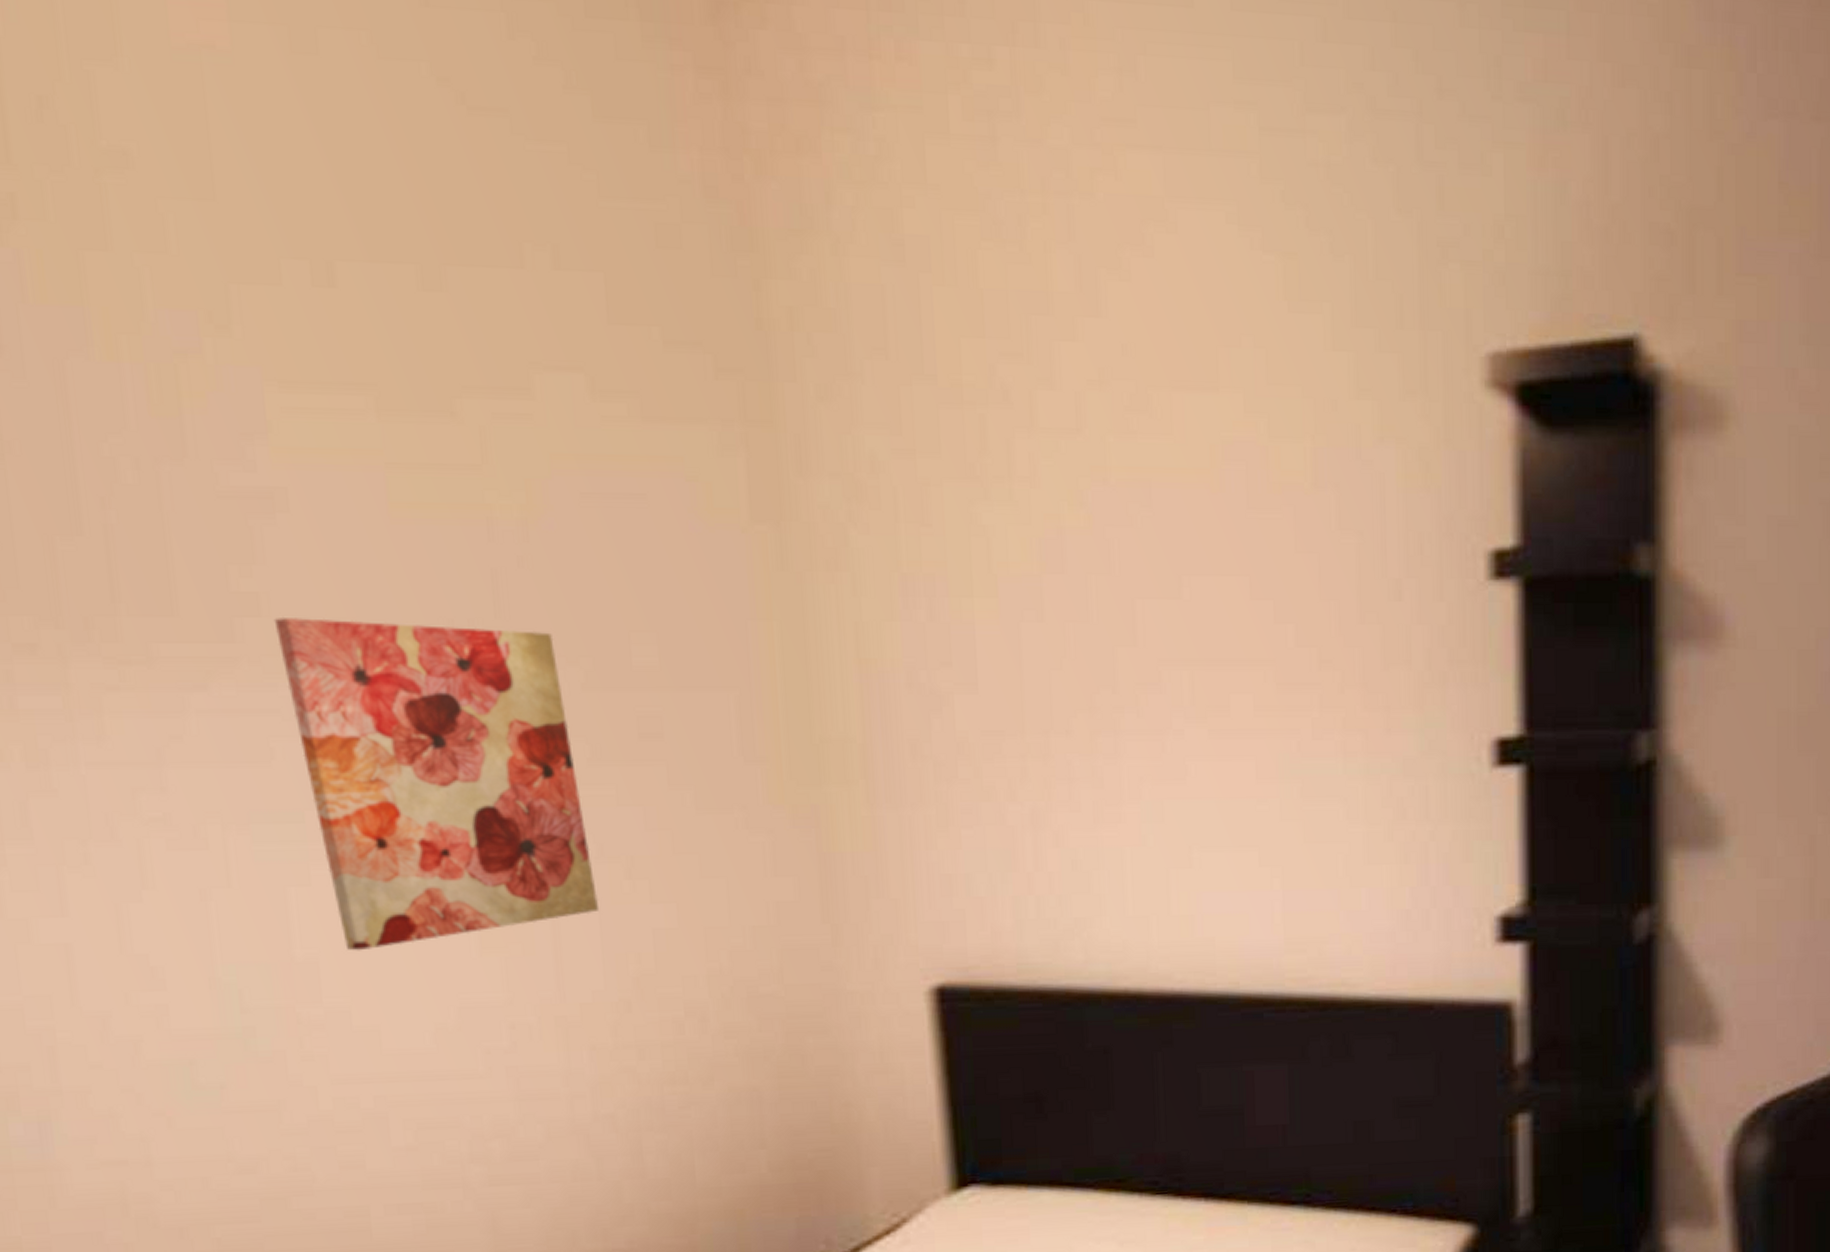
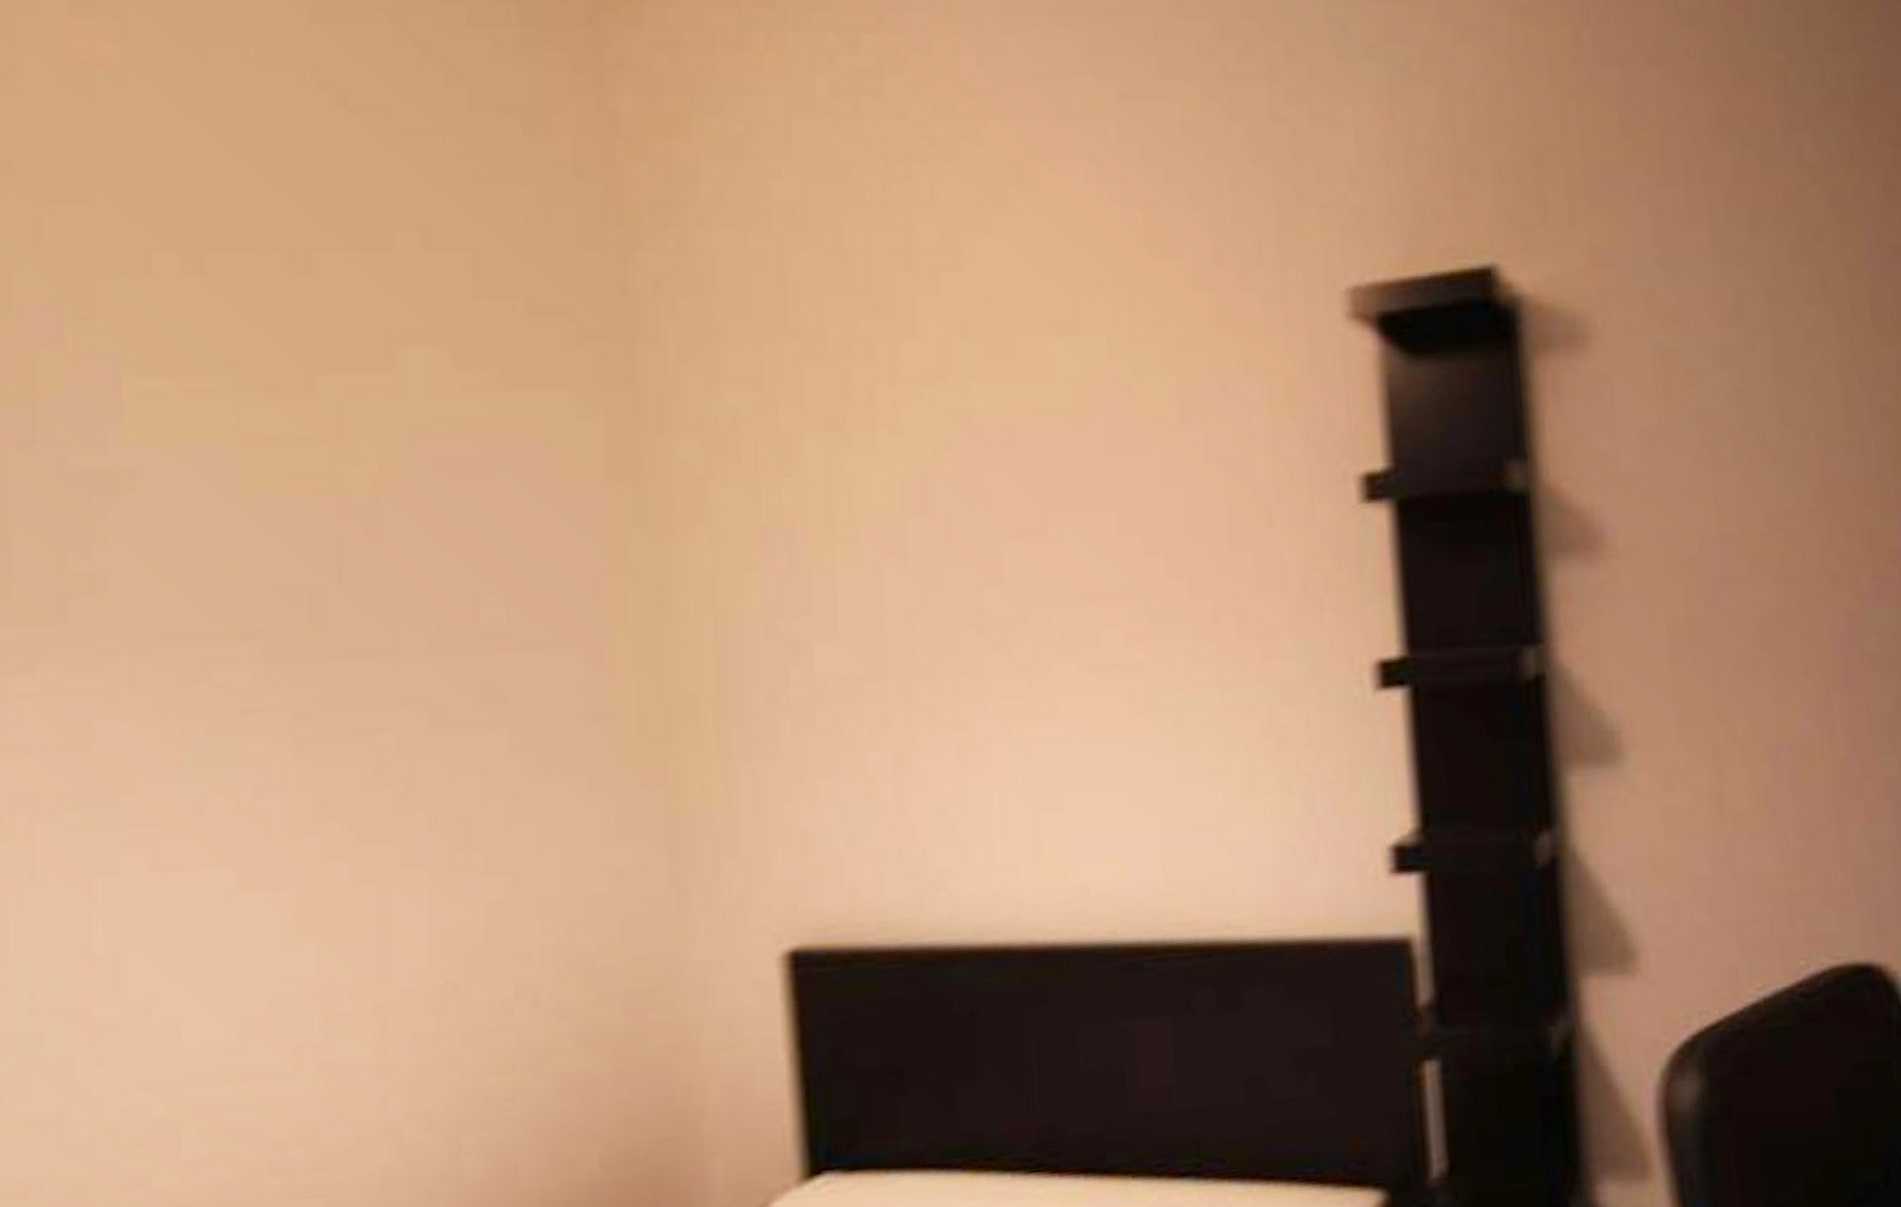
wall art: present [273,616,600,951] -> none [108,595,430,943]

